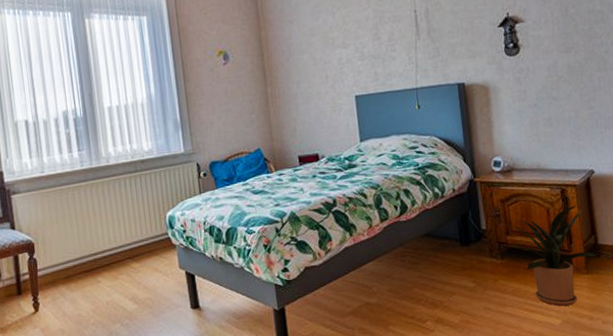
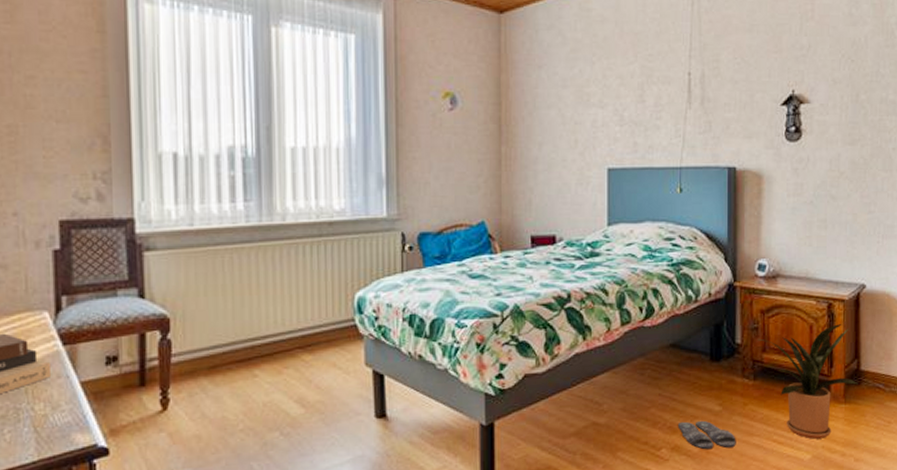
slippers: none [438,296,492,321] -> present [677,420,736,450]

